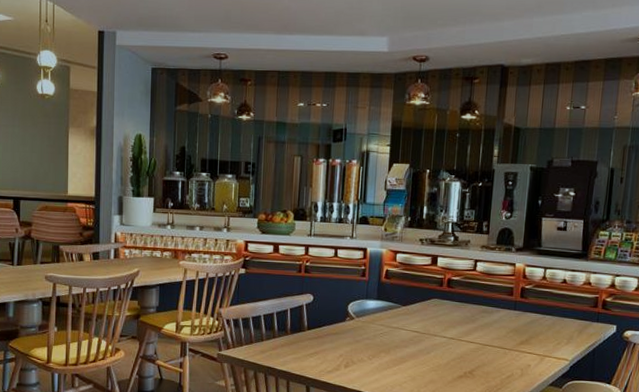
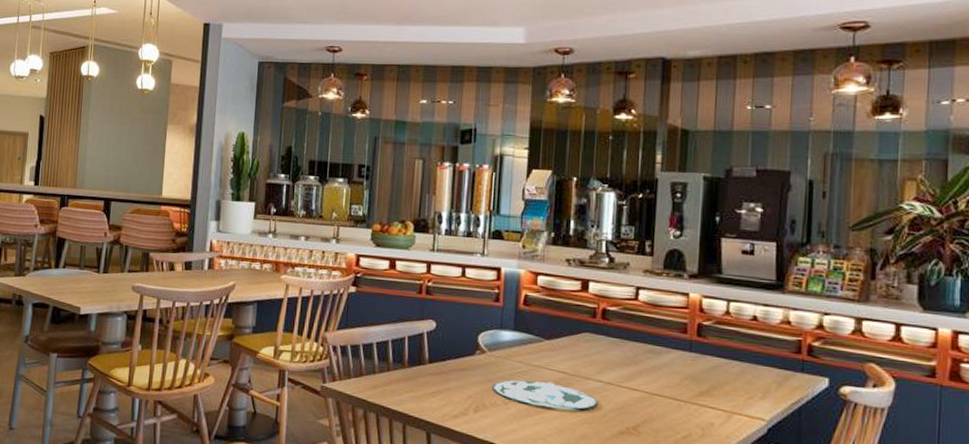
plate: none [359,339,442,361] -> present [492,380,597,410]

